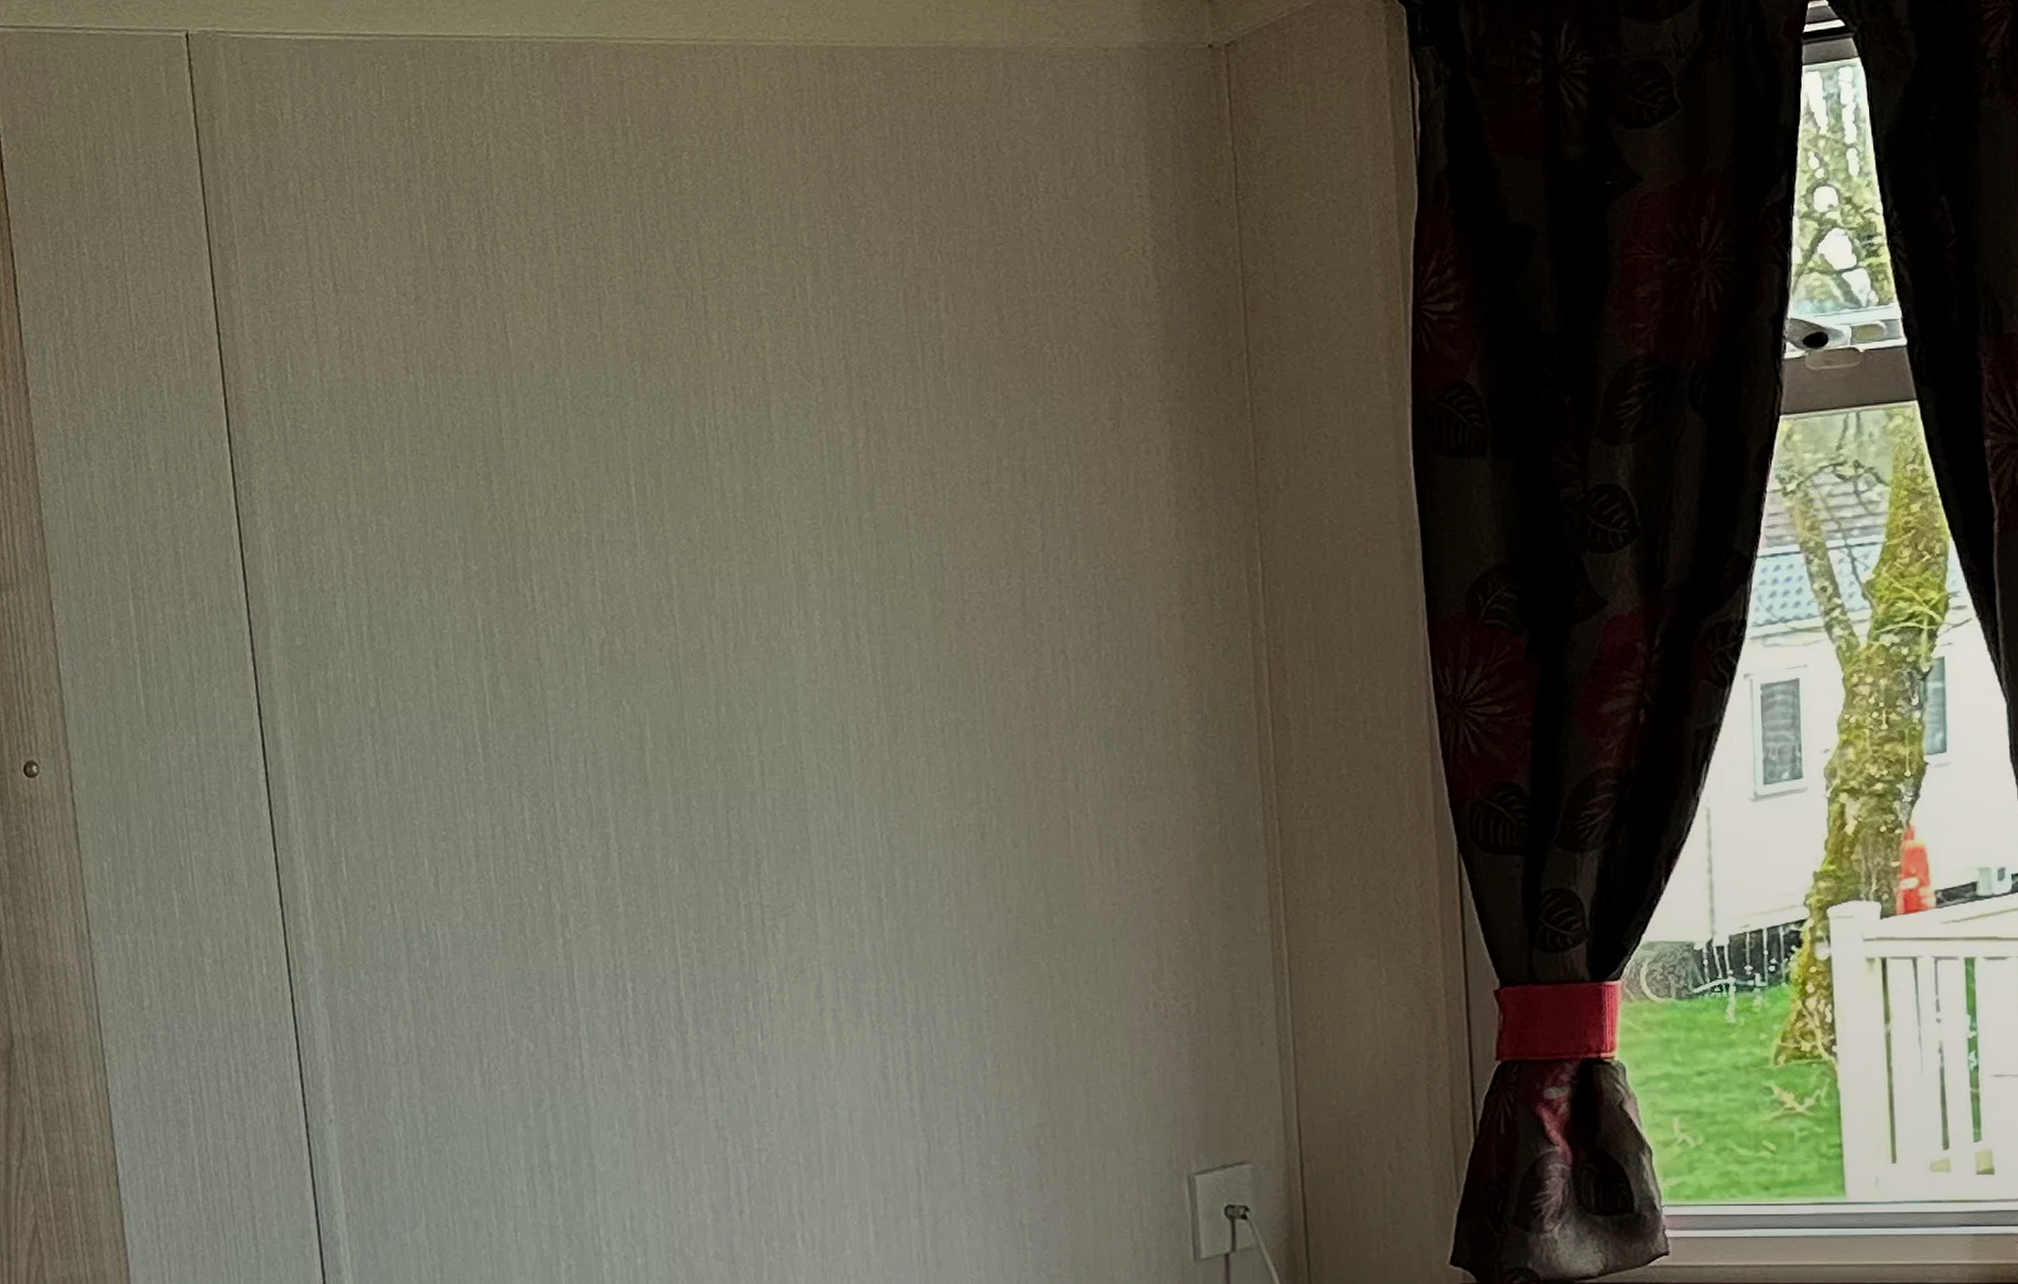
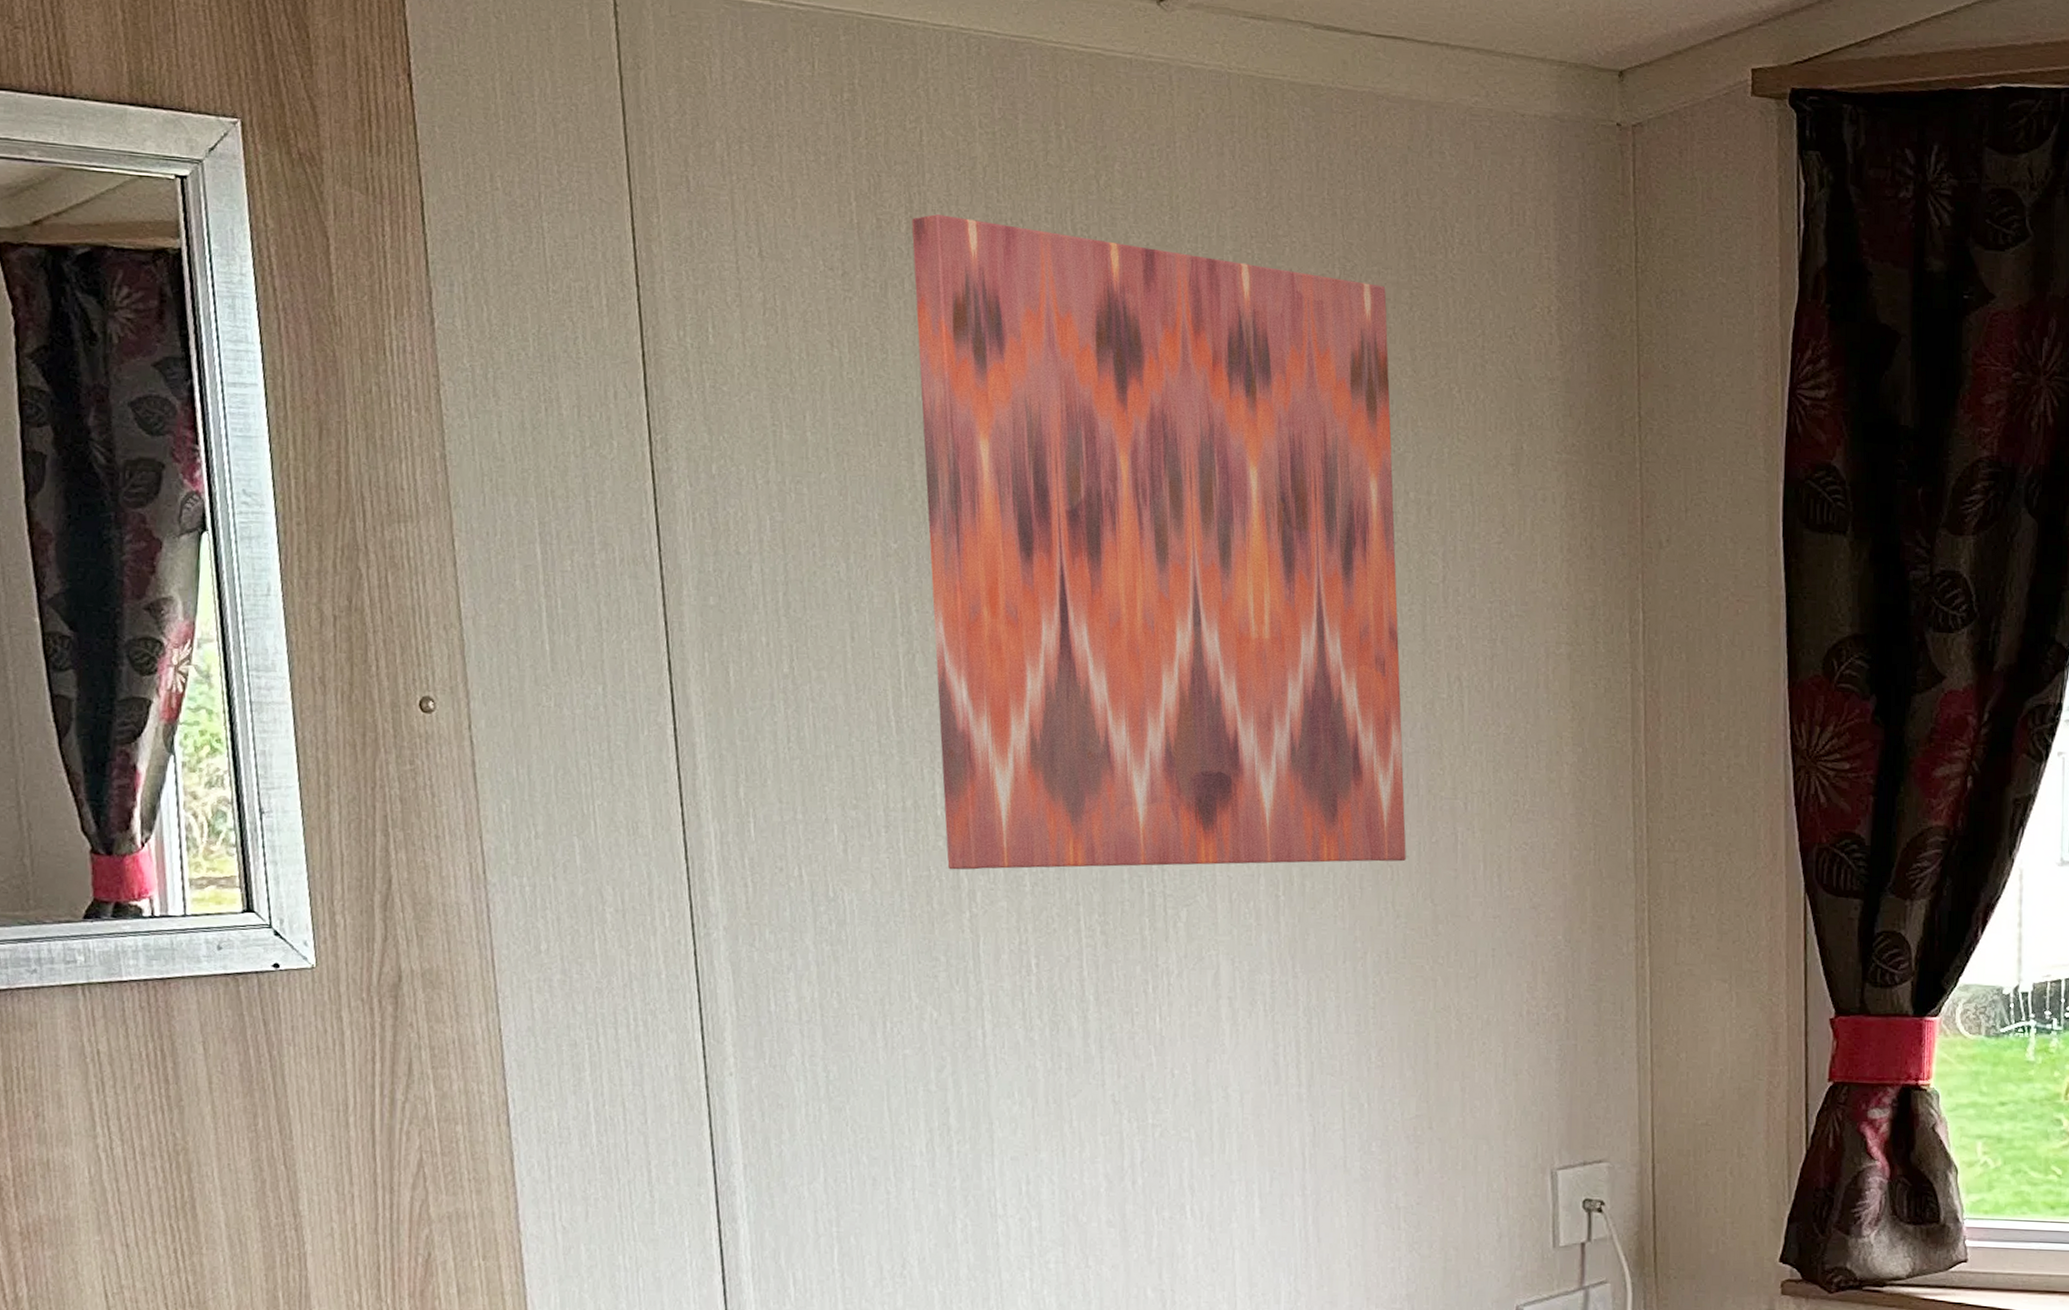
wall art: none [482,227,1015,896] -> present [912,214,1407,870]

